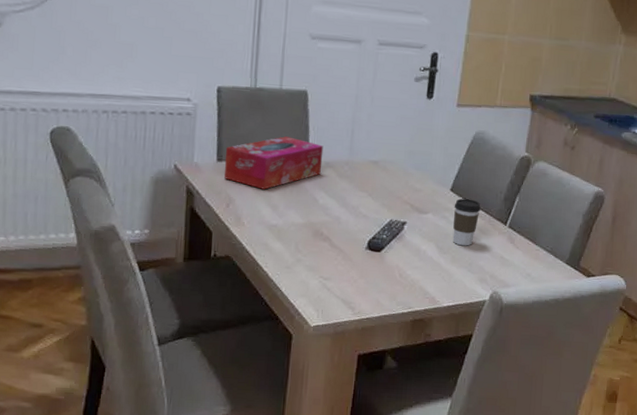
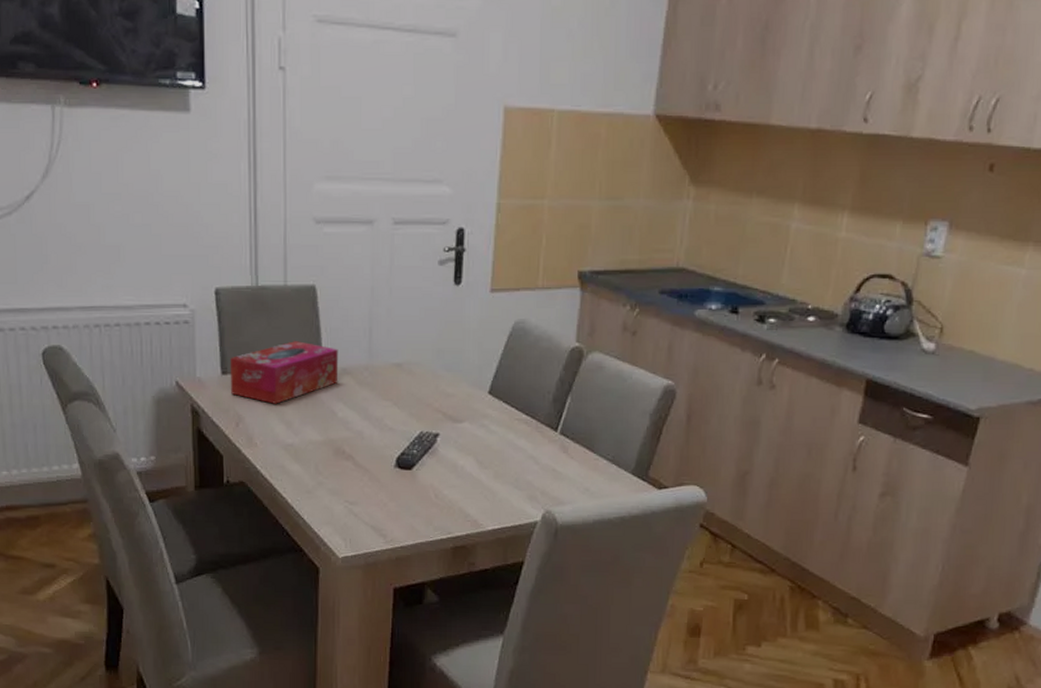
coffee cup: present [452,198,481,246] -> none [493,402,526,459]

